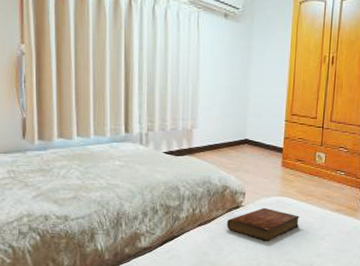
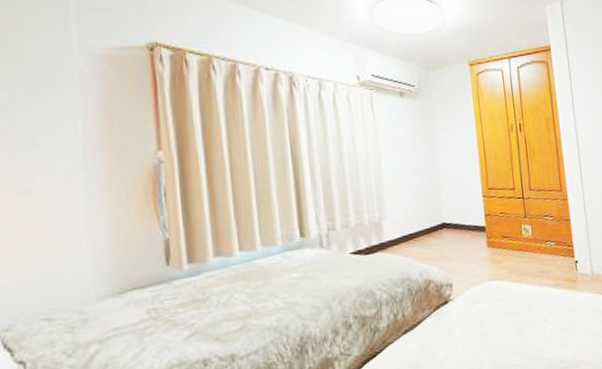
bible: present [226,207,299,241] -> none [435,296,518,337]

